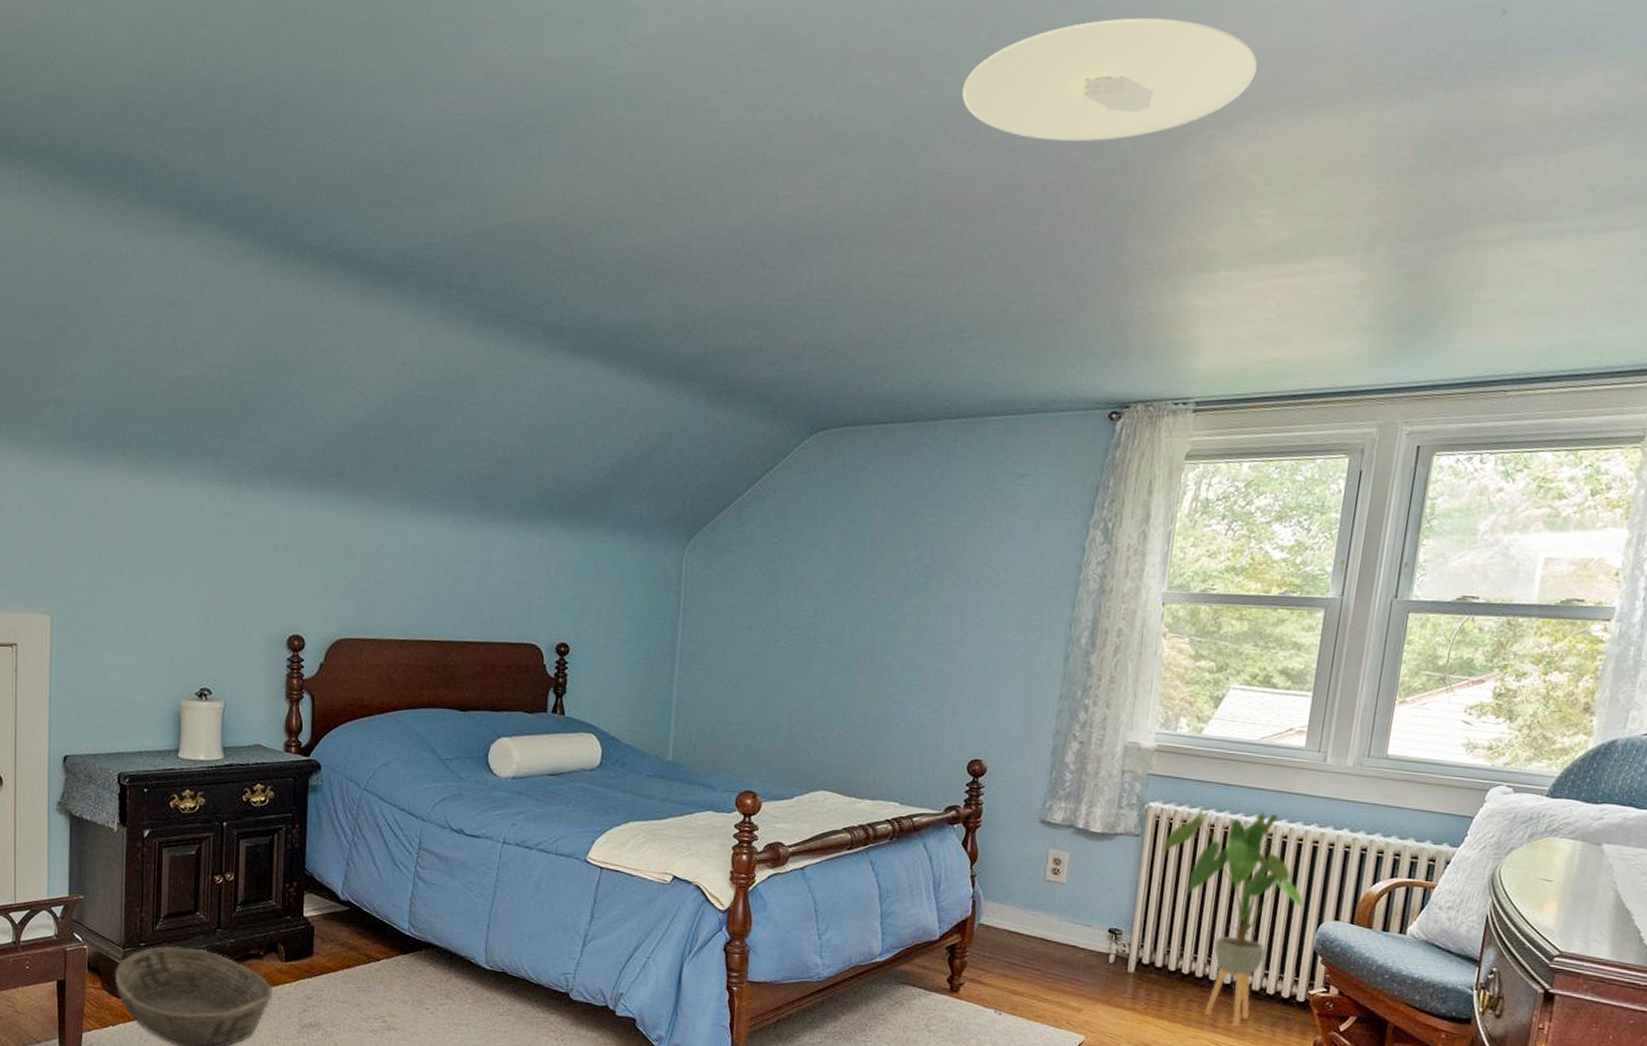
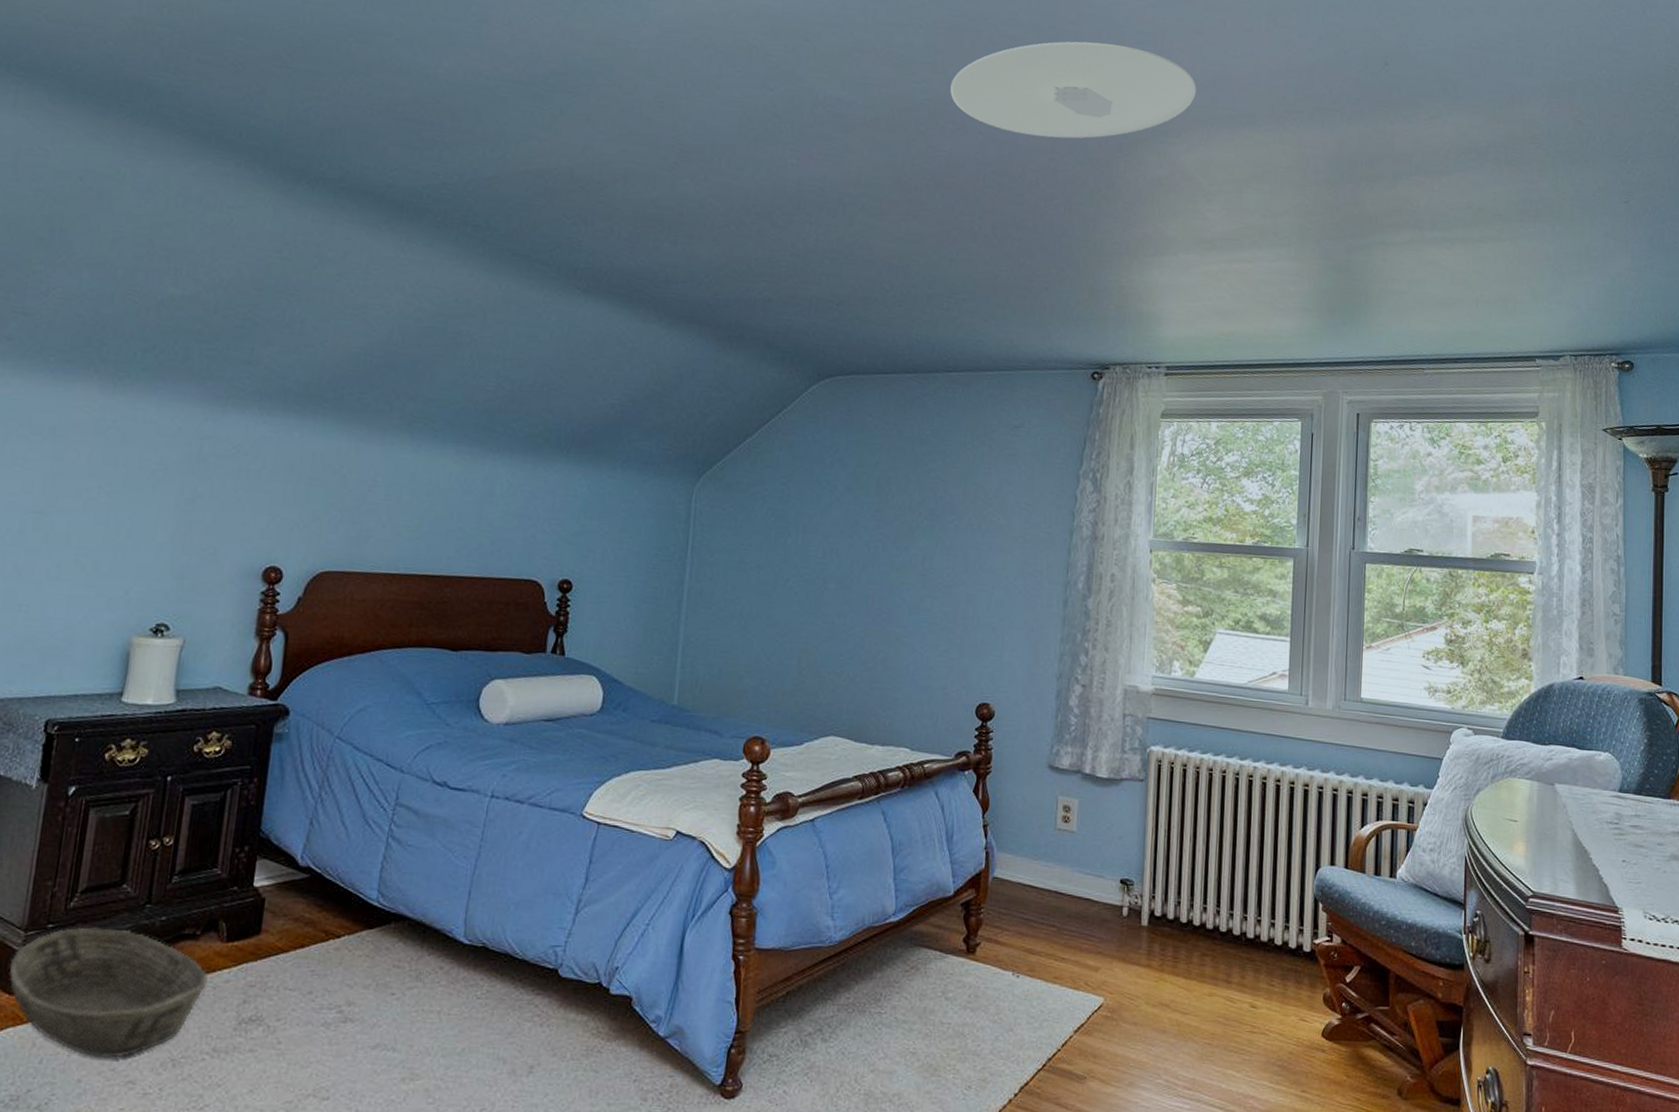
house plant: present [1162,806,1303,1027] -> none [1166,750,1301,982]

